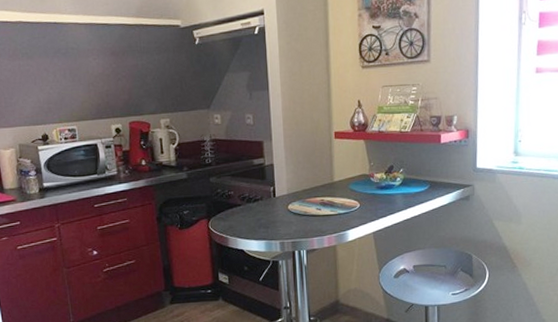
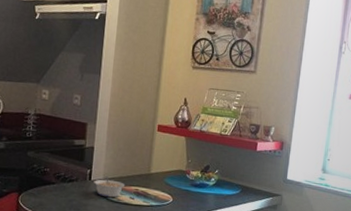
legume: none [278,190,309,212] -> present [93,176,125,198]

